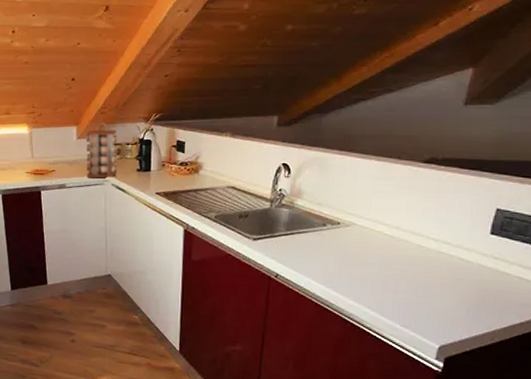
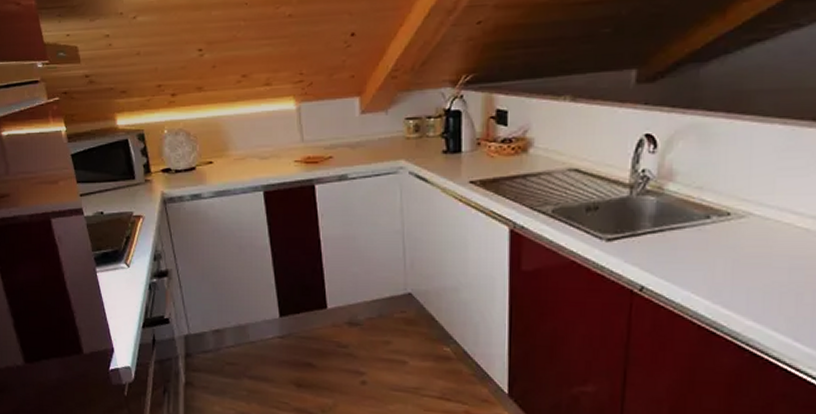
spice rack: present [86,123,118,179] -> none [372,90,417,165]

